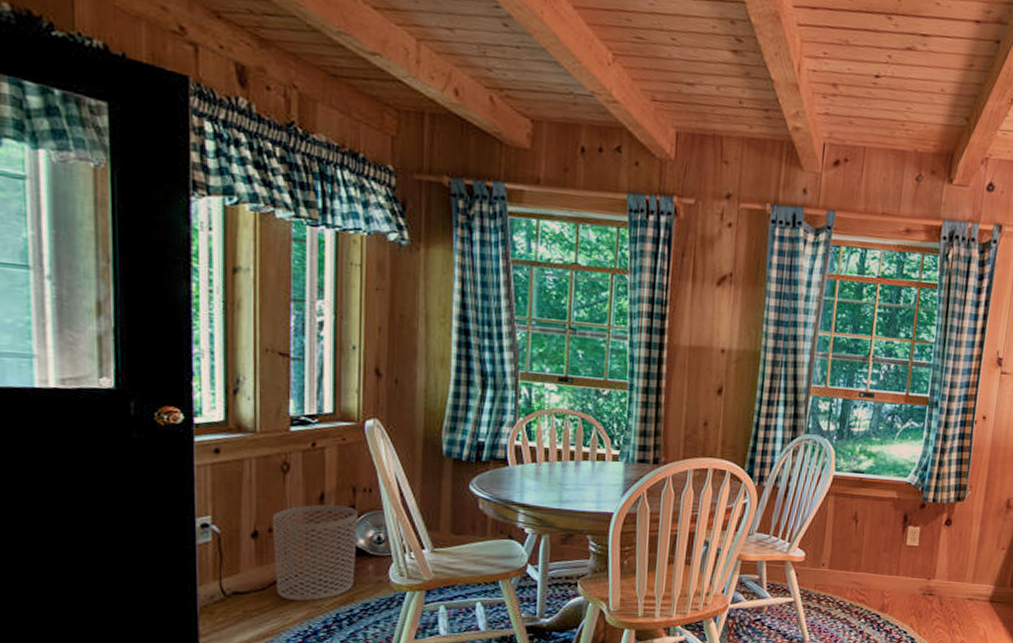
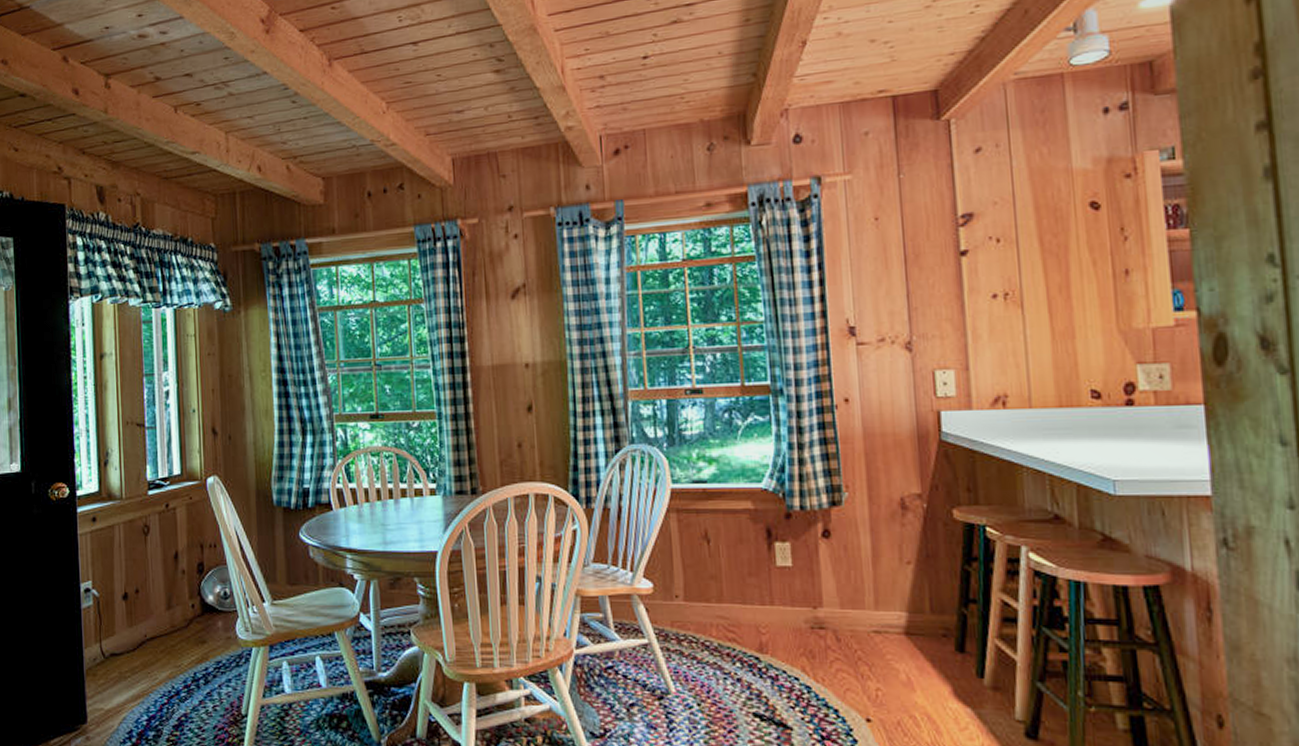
waste bin: present [272,504,357,601] -> none [138,563,207,660]

